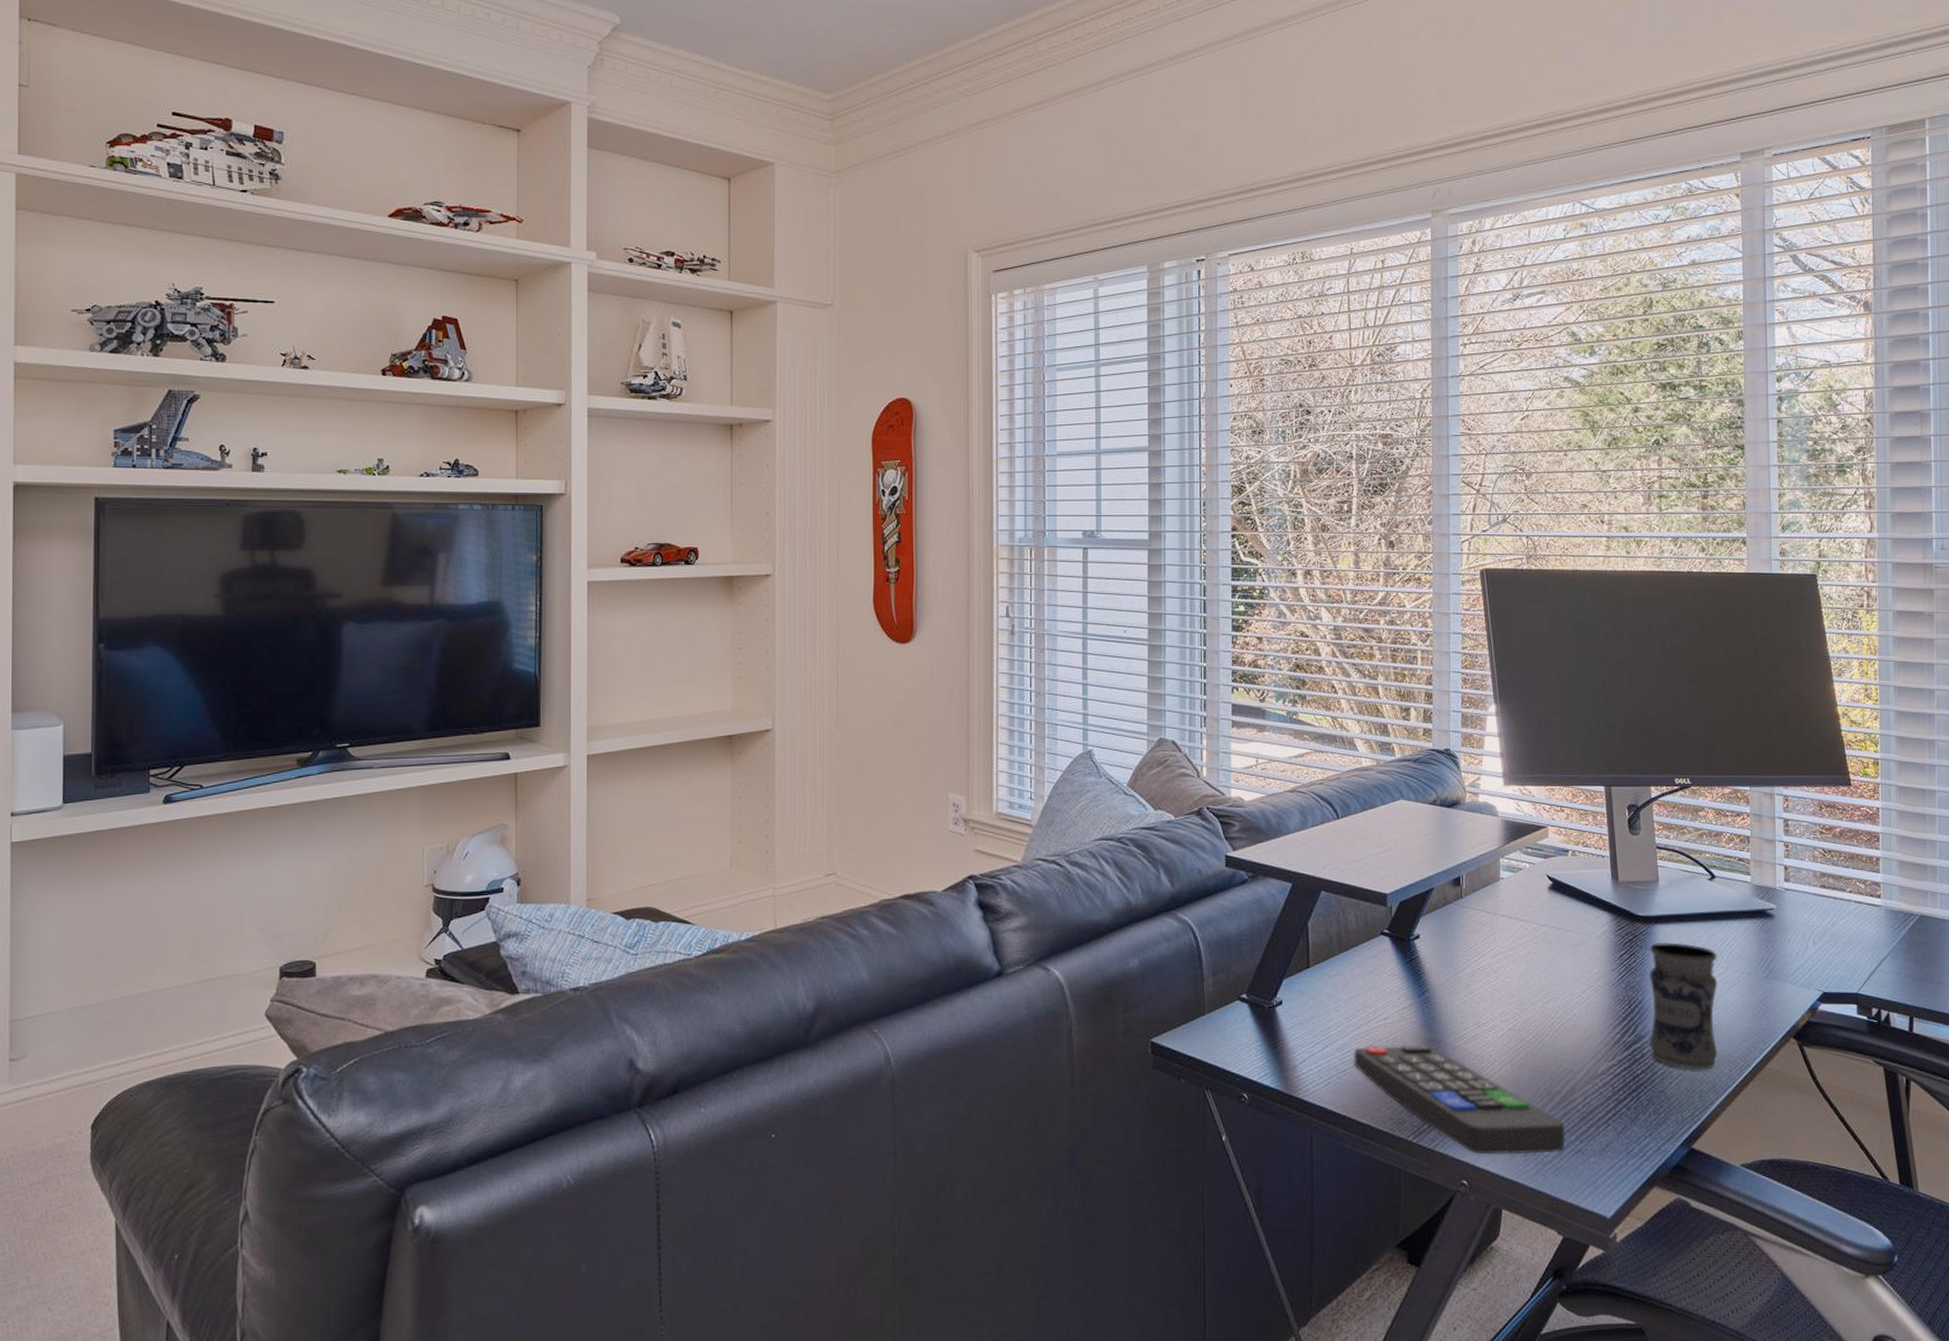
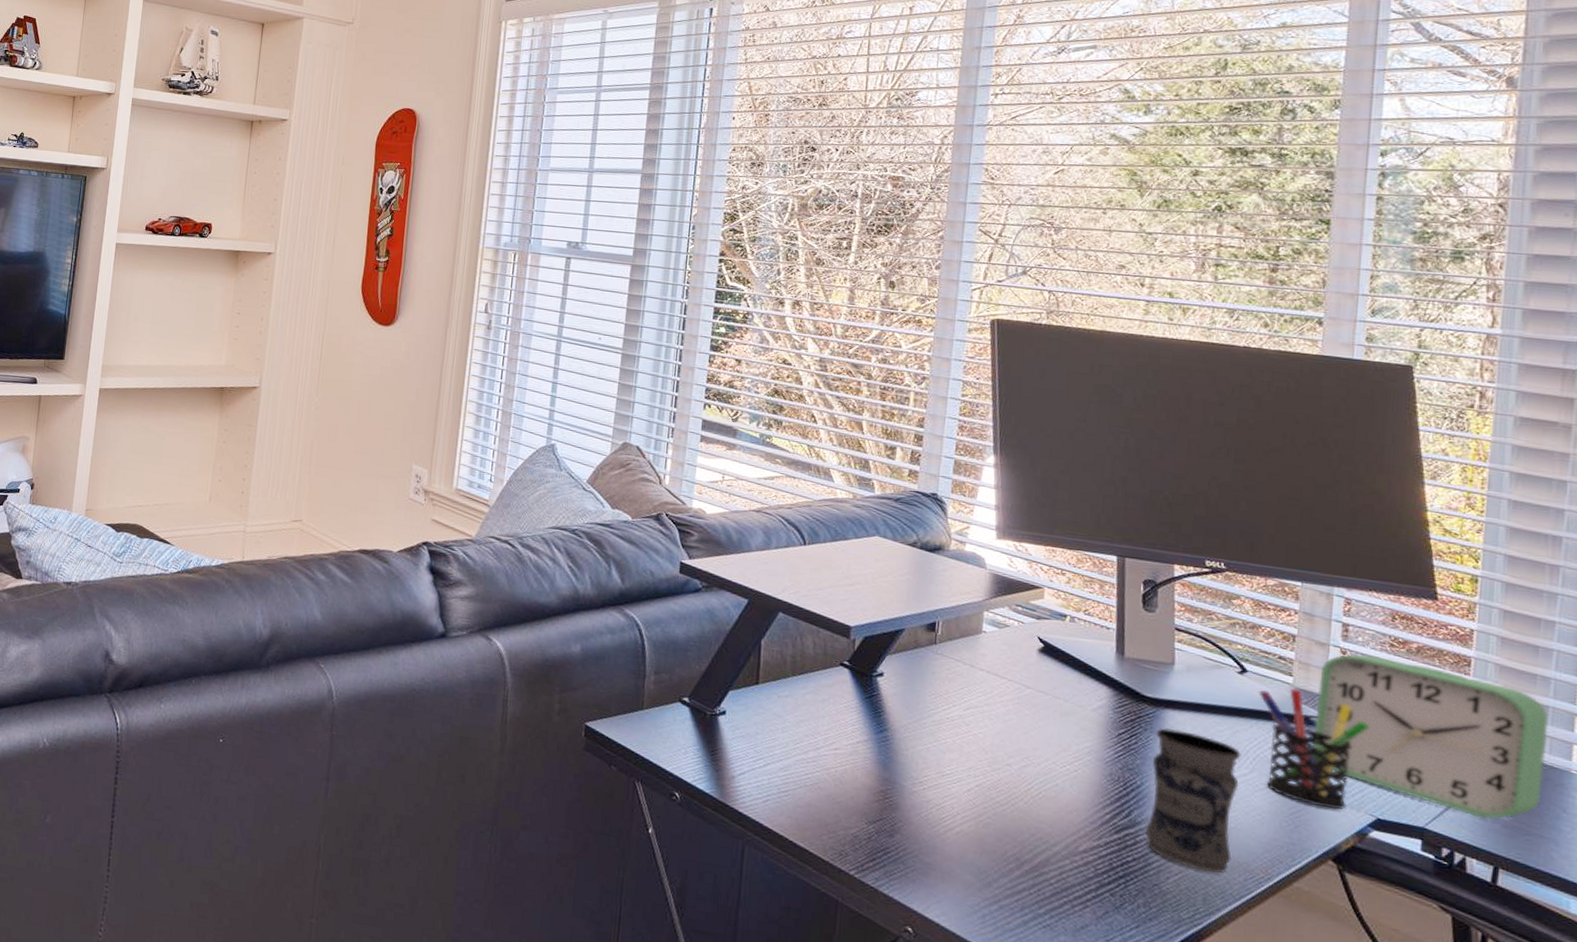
remote control: present [1353,1044,1564,1155] -> none [796,771,1033,922]
pen holder: none [1725,886,1811,991] -> present [1258,688,1370,810]
alarm clock: none [1770,844,1938,976] -> present [1313,654,1549,819]

